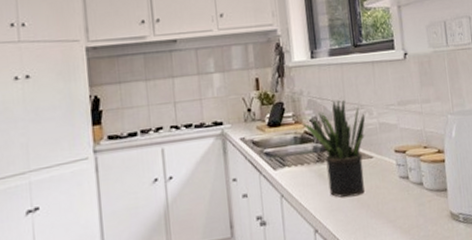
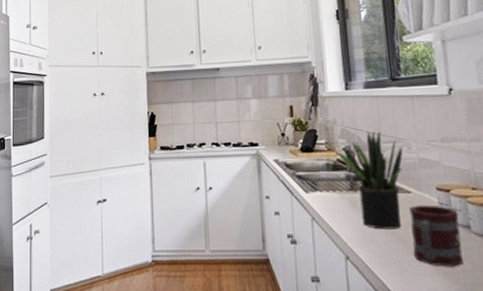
mug: none [372,167,418,226] -> present [409,204,465,267]

